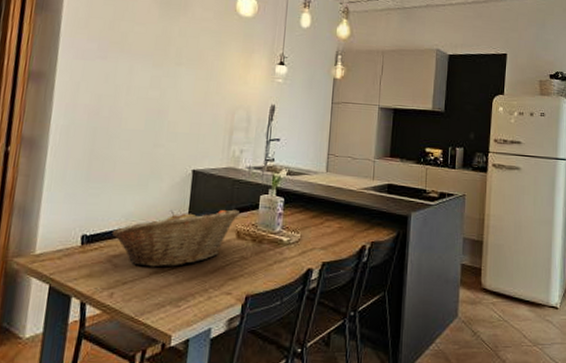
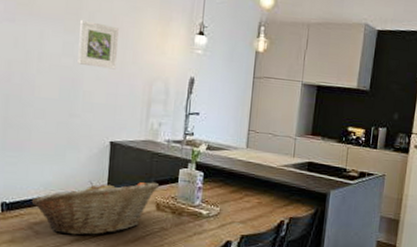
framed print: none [164,54,204,100] -> present [77,19,119,70]

